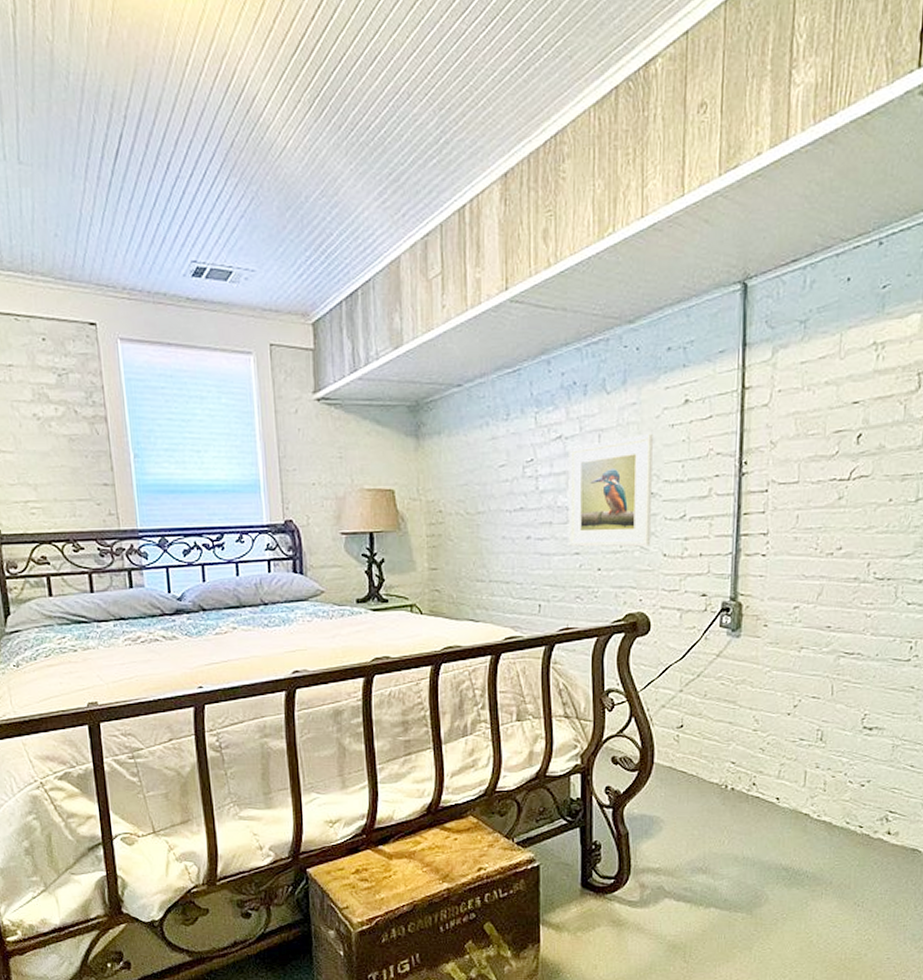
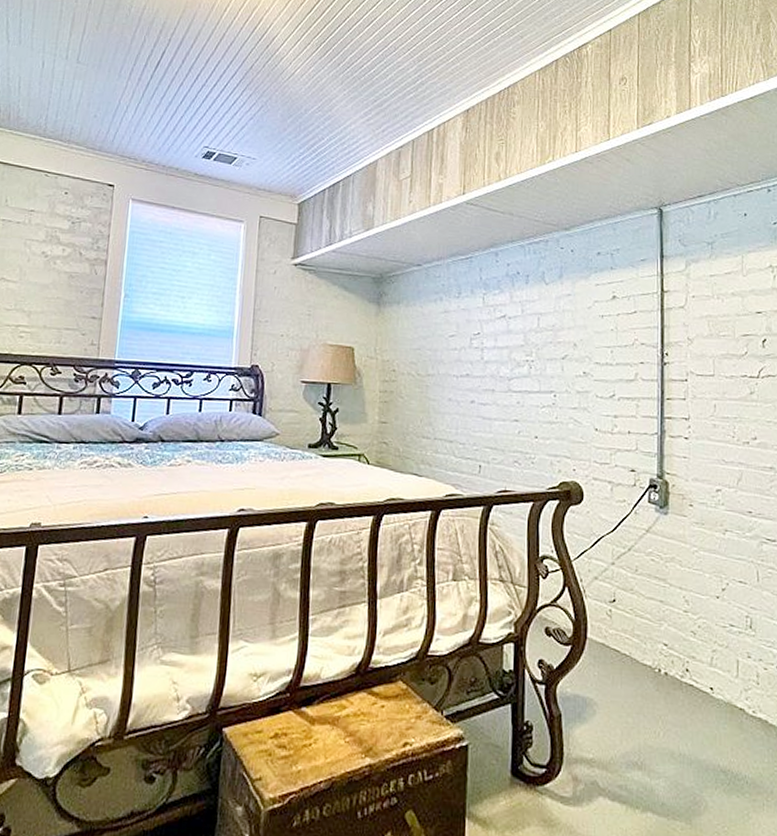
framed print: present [568,433,653,547] -> none [508,320,585,420]

